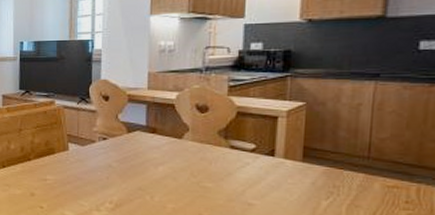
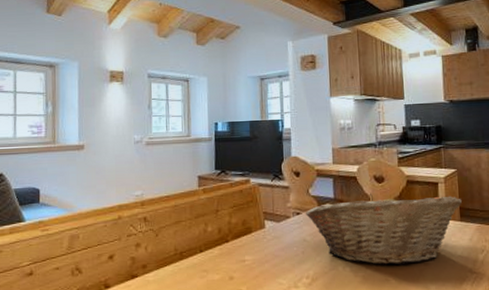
fruit basket: none [112,123,307,202] -> present [305,193,462,265]

